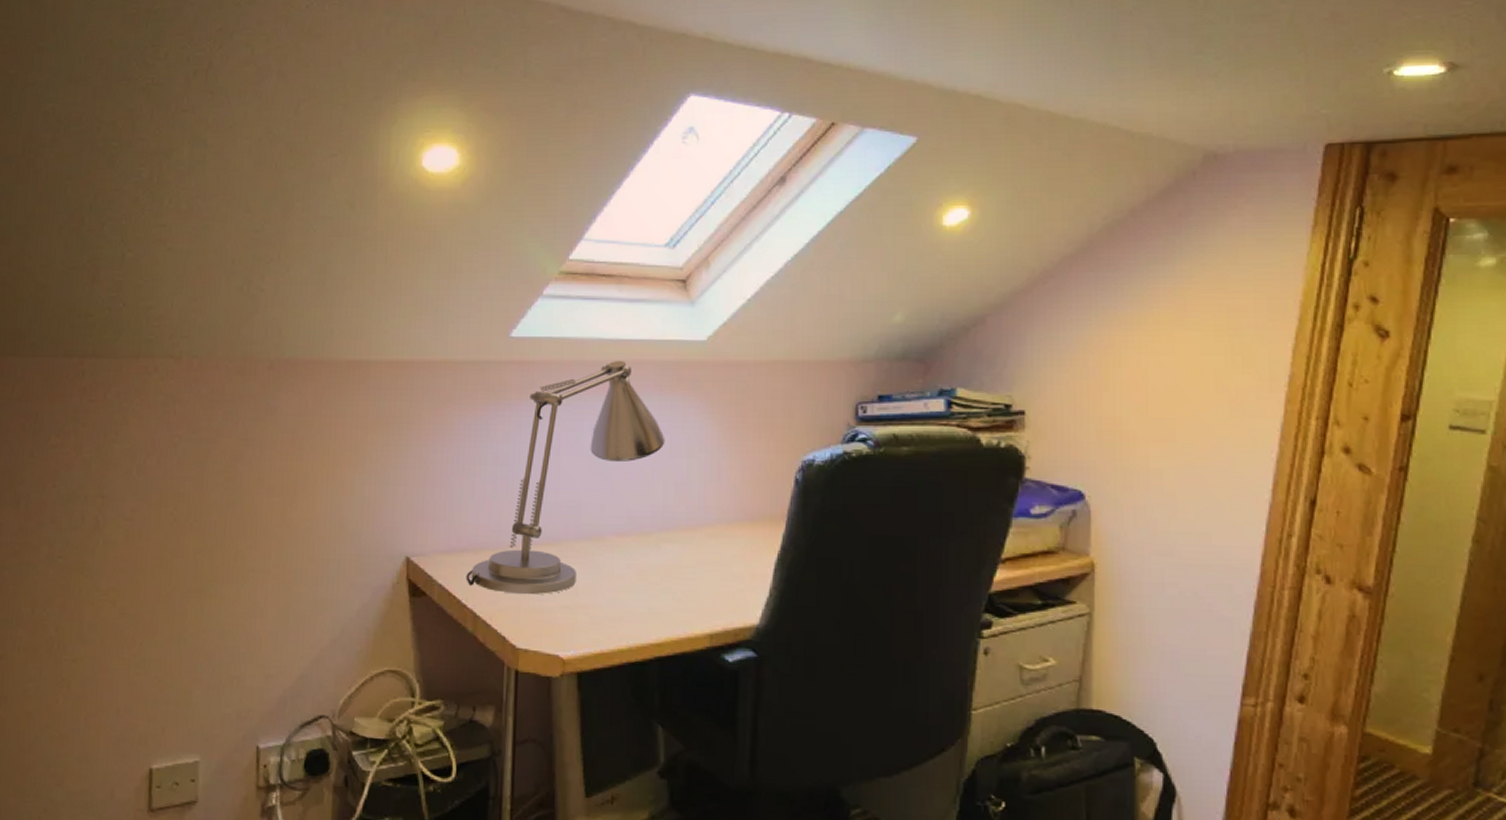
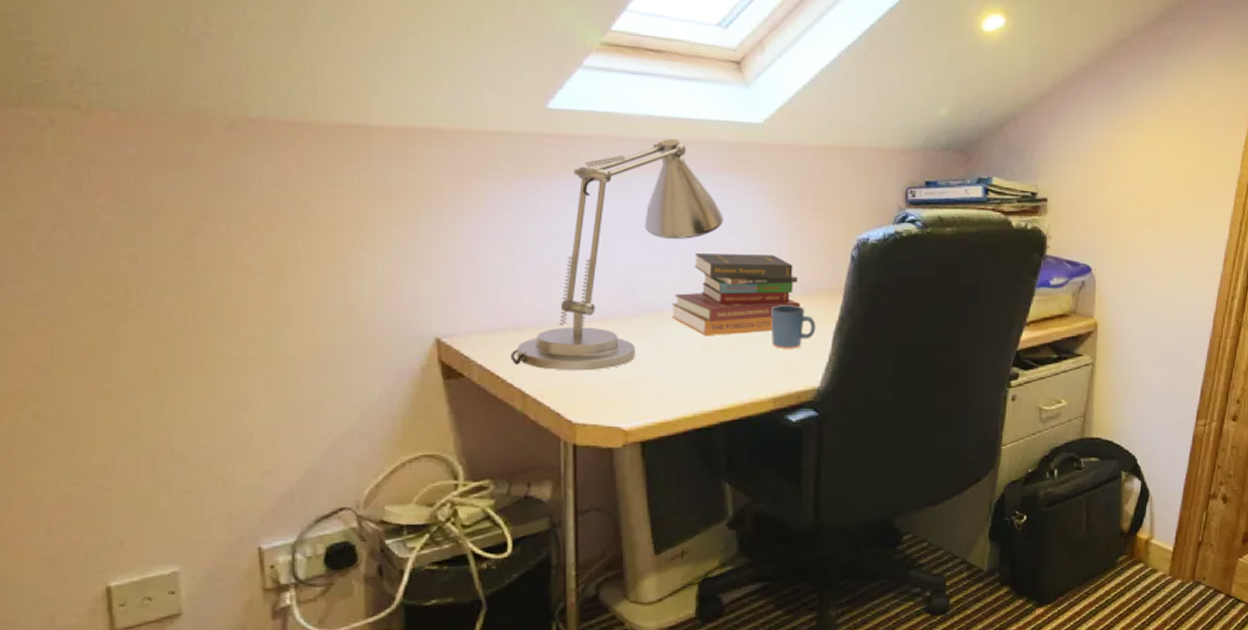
books: none [612,476,740,563] -> present [672,253,800,335]
mug: none [709,532,756,581] -> present [770,305,816,349]

